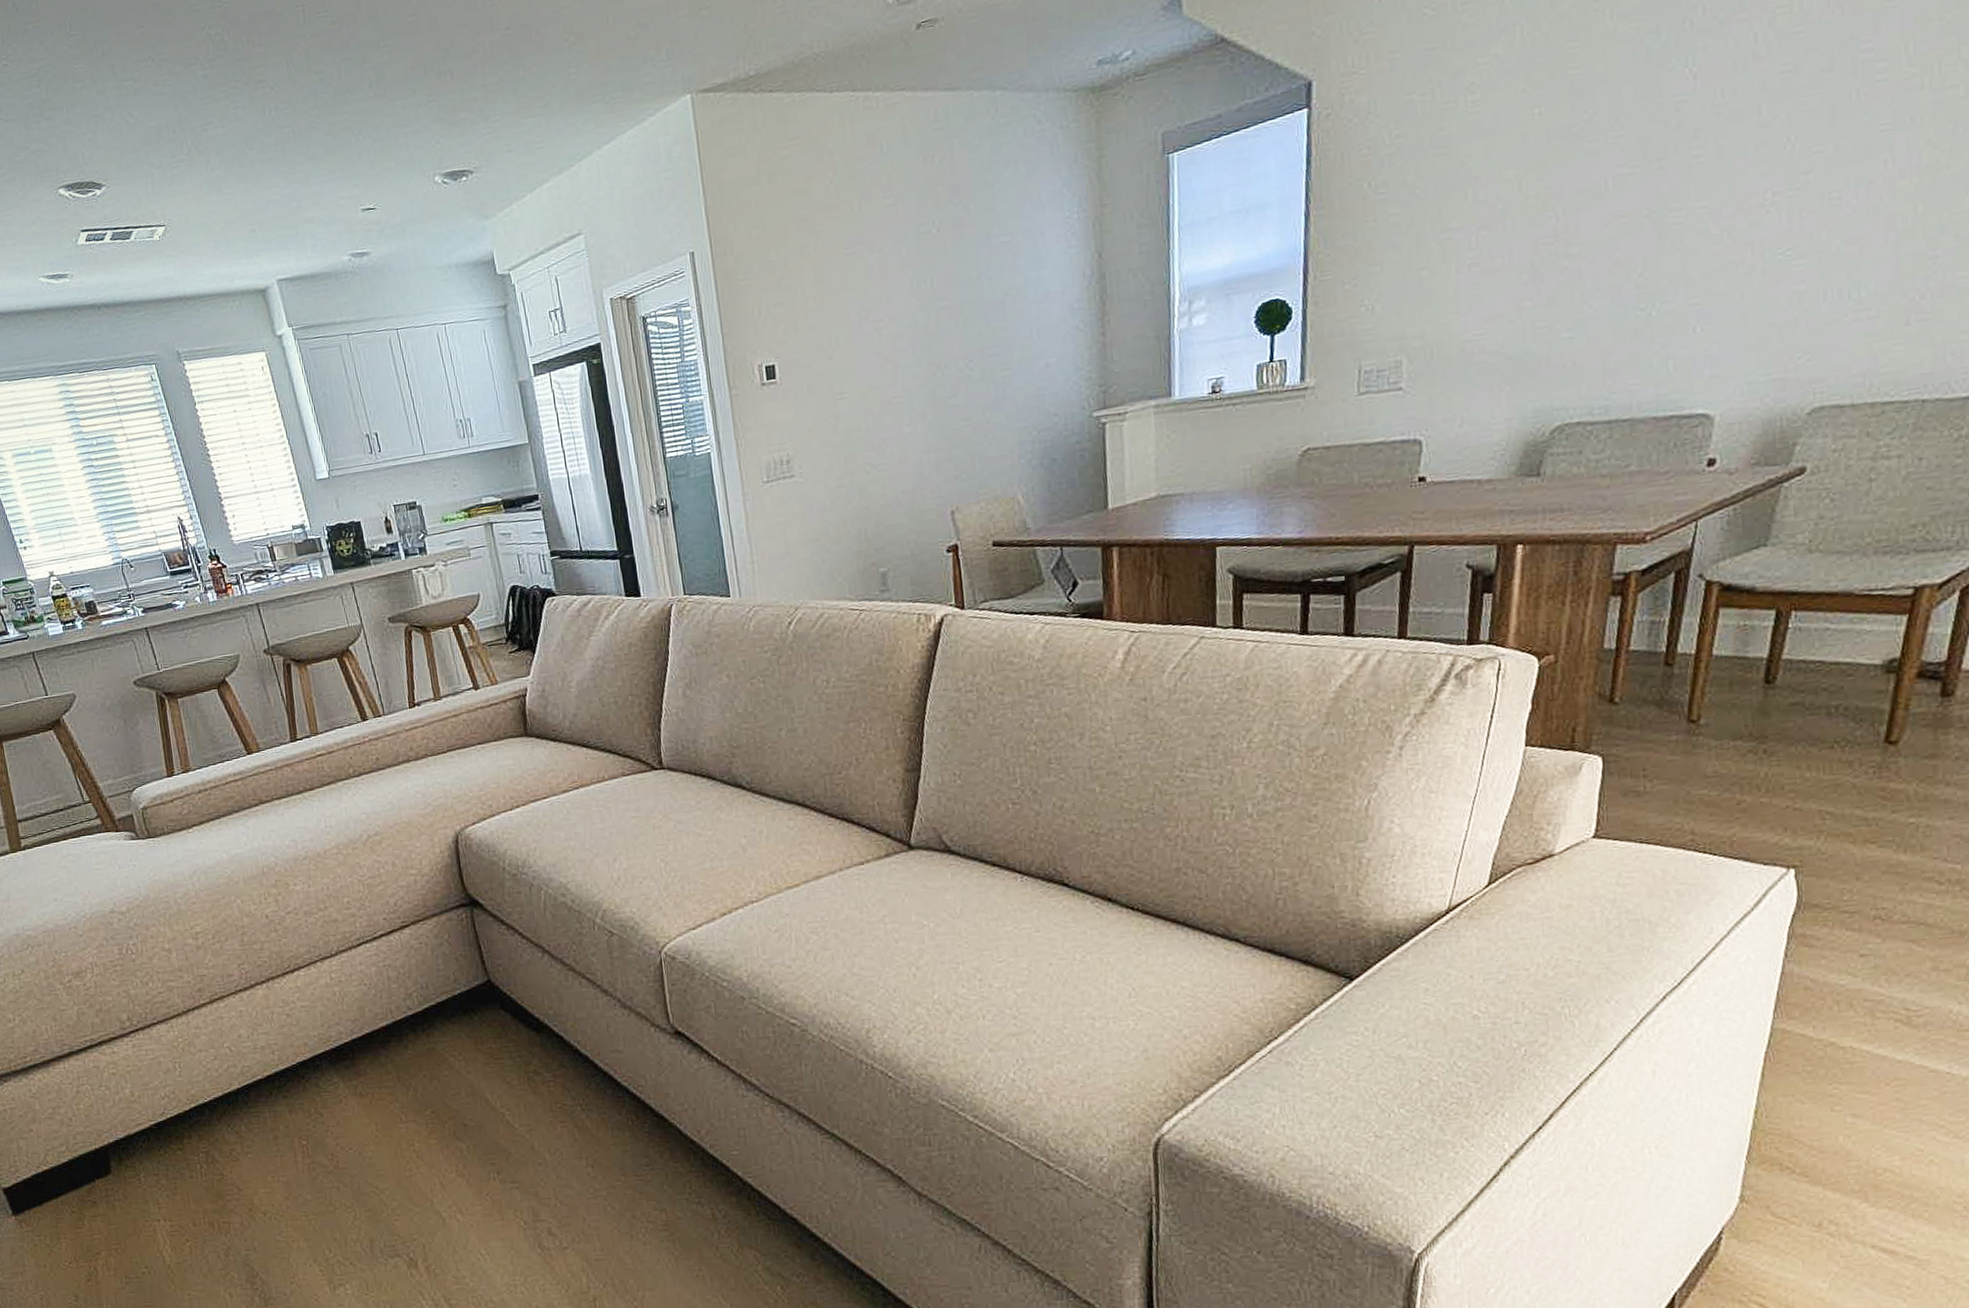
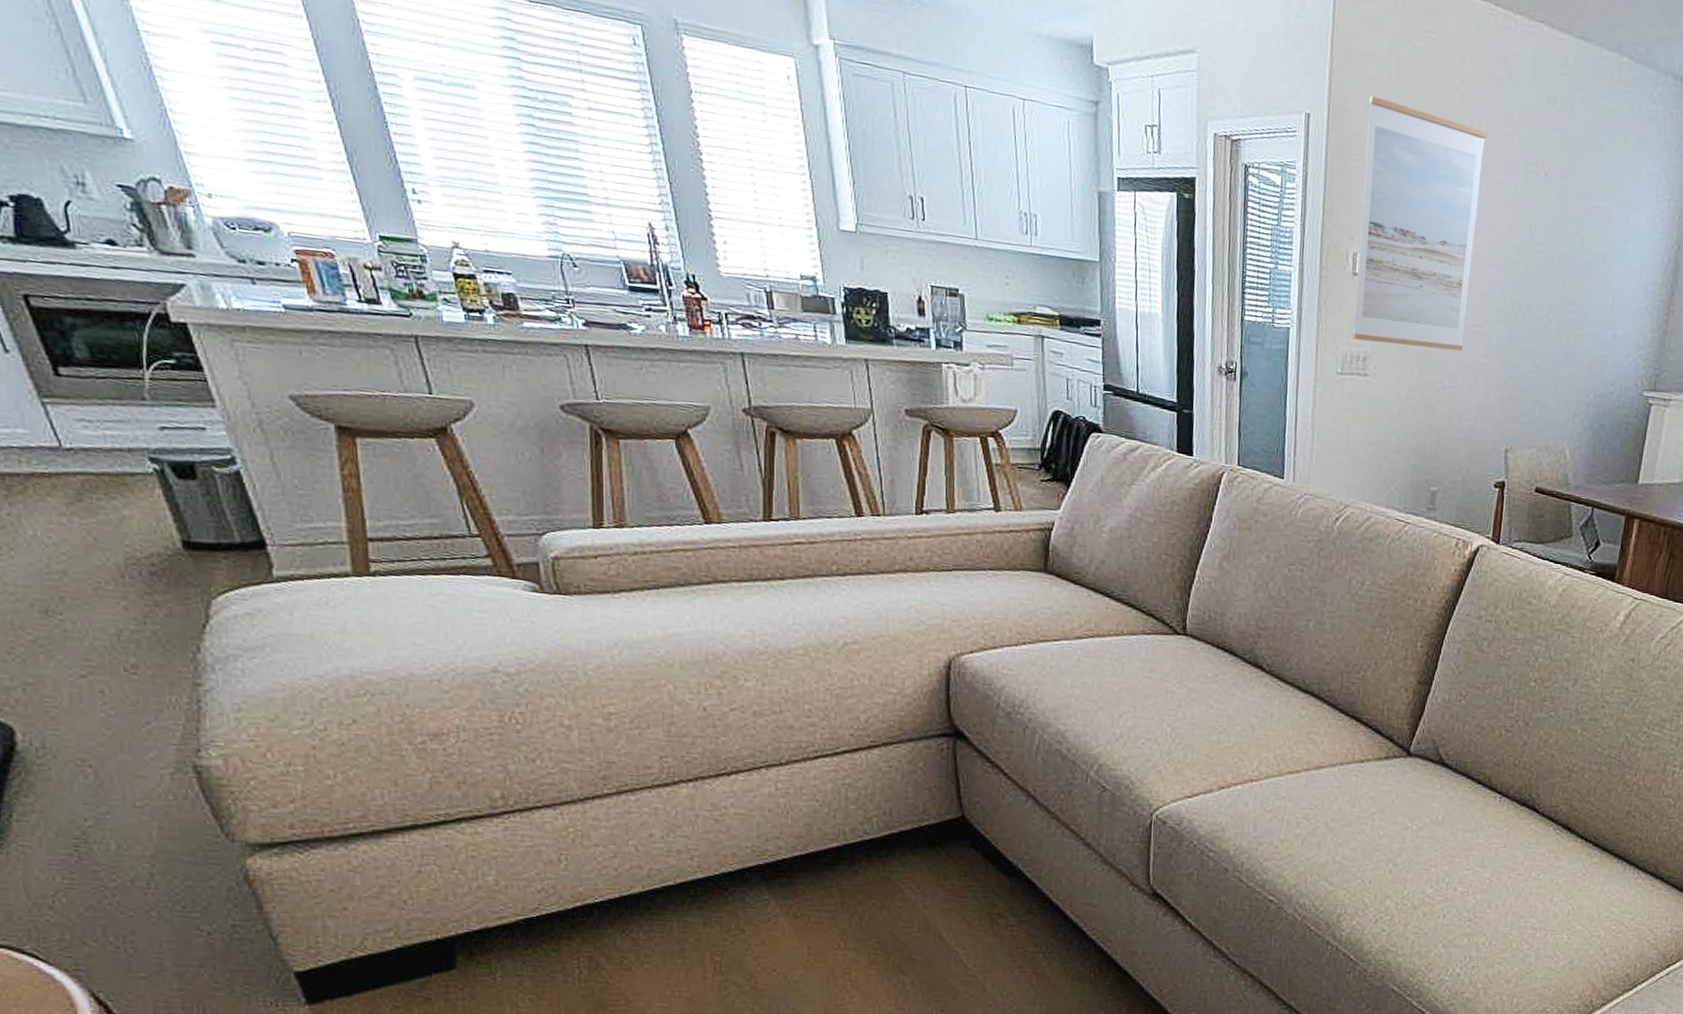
wall art: none [747,210,886,447] -> present [1351,95,1487,351]

